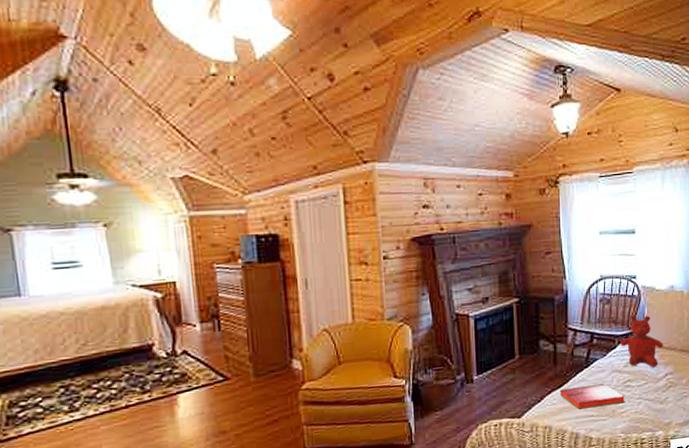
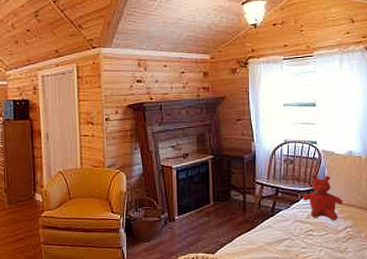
hardback book: present [560,384,625,410] -> none [249,231,307,251]

